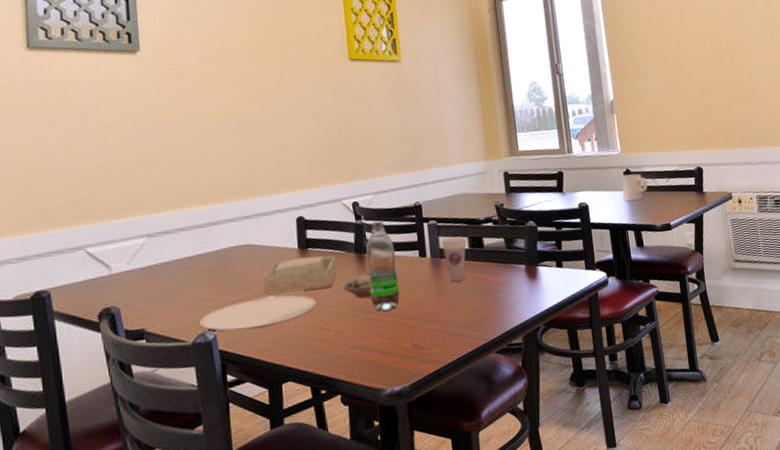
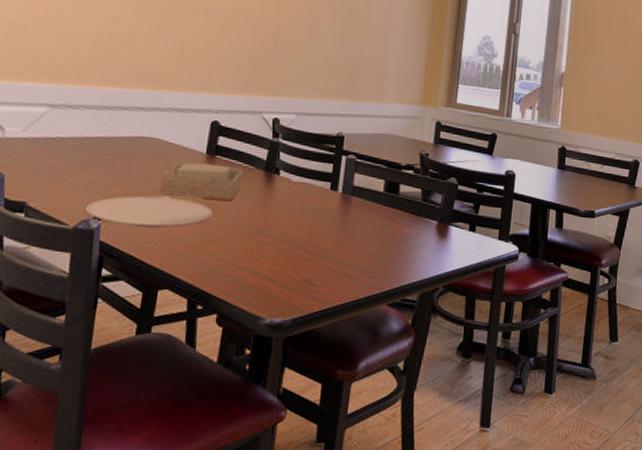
salad: present [341,272,372,299] -> none [242,193,276,221]
bottle: present [365,221,400,311] -> none [270,143,307,238]
cup: present [442,236,466,282] -> none [356,176,383,224]
cup: present [621,174,648,202] -> none [552,151,581,182]

